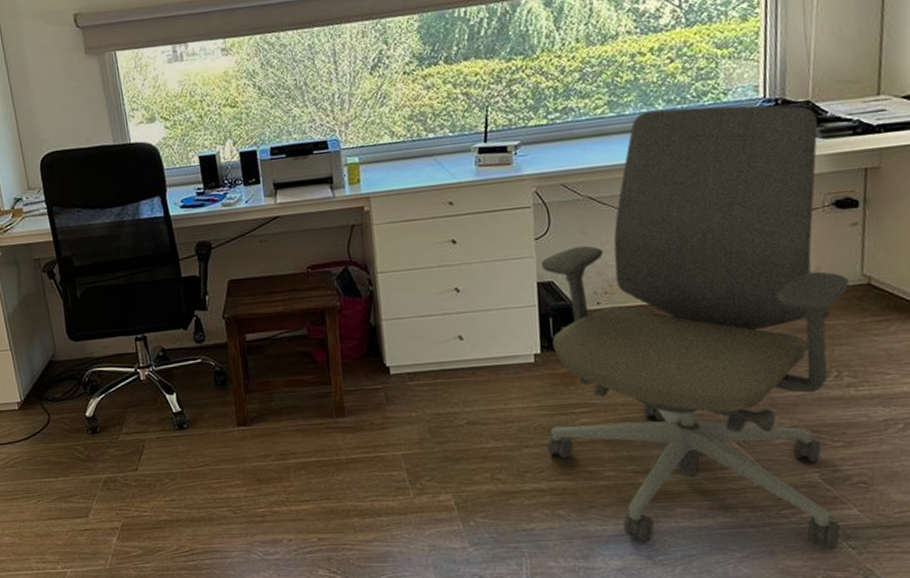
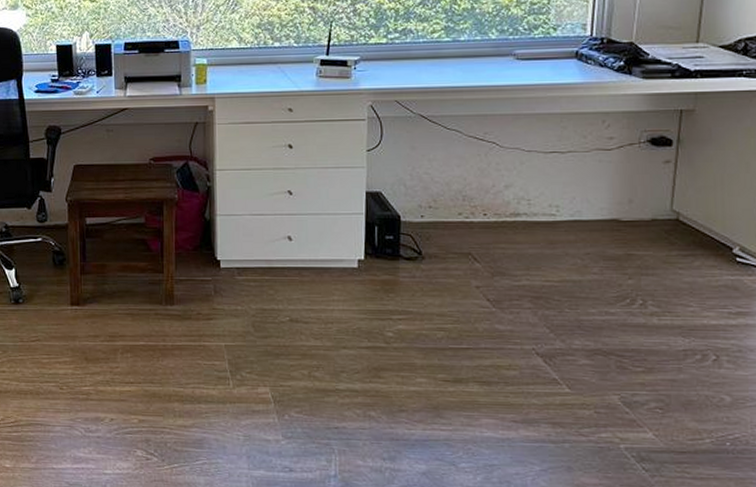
office chair: present [541,105,849,550] -> none [364,39,659,471]

